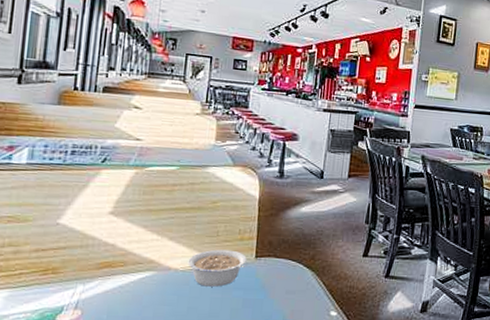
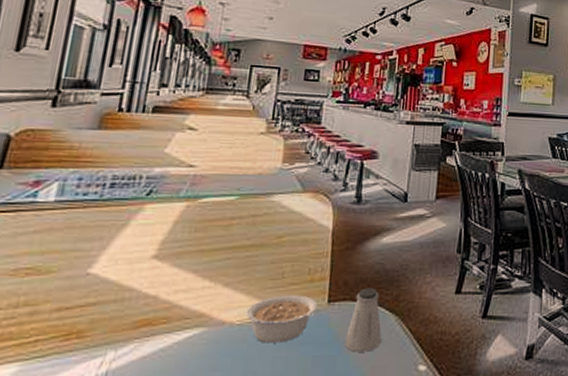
saltshaker: none [270,247,300,298] -> present [345,288,382,352]

